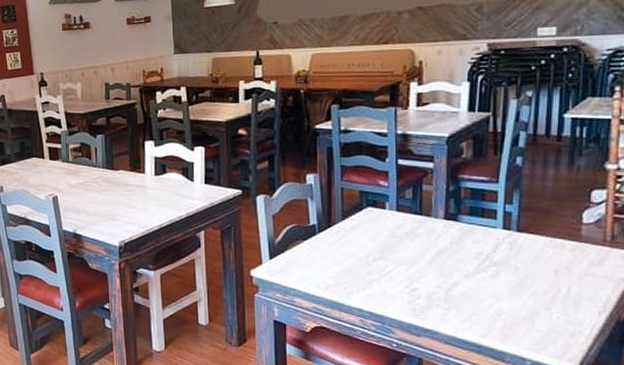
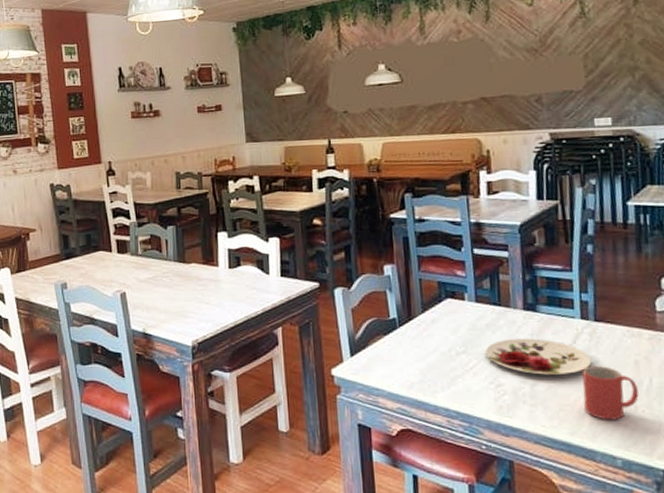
plate: none [403,246,510,281] -> present [485,338,592,375]
mug: none [498,273,555,325] -> present [582,365,639,420]

